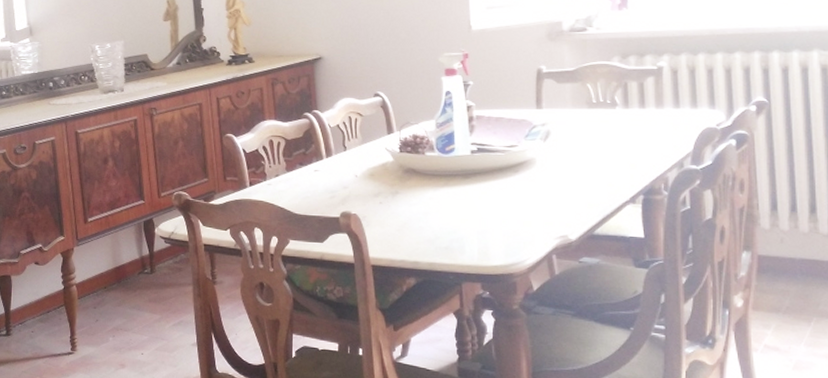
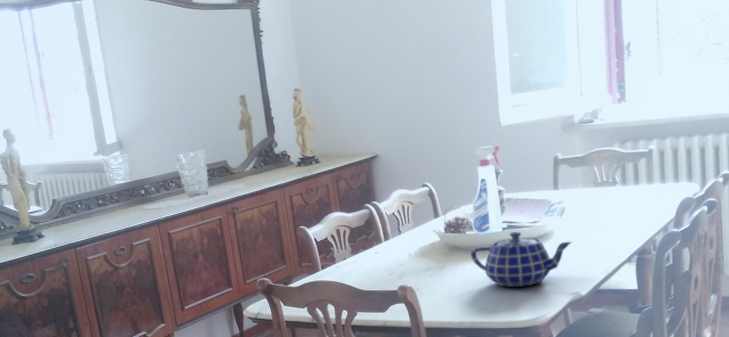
teapot: none [431,155,559,225] -> present [471,231,572,288]

